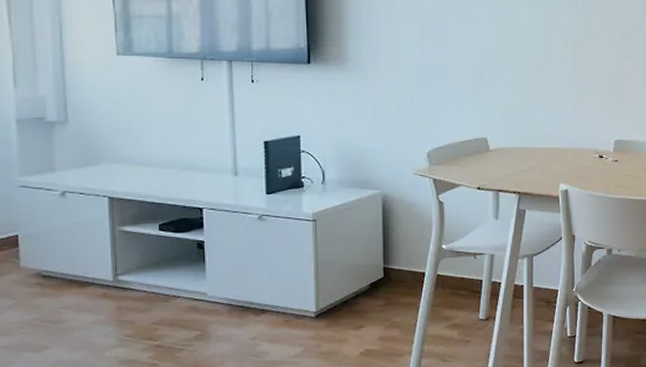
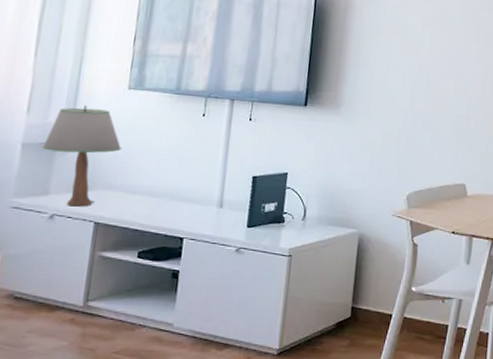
table lamp: none [38,74,123,182] -> present [42,104,122,207]

